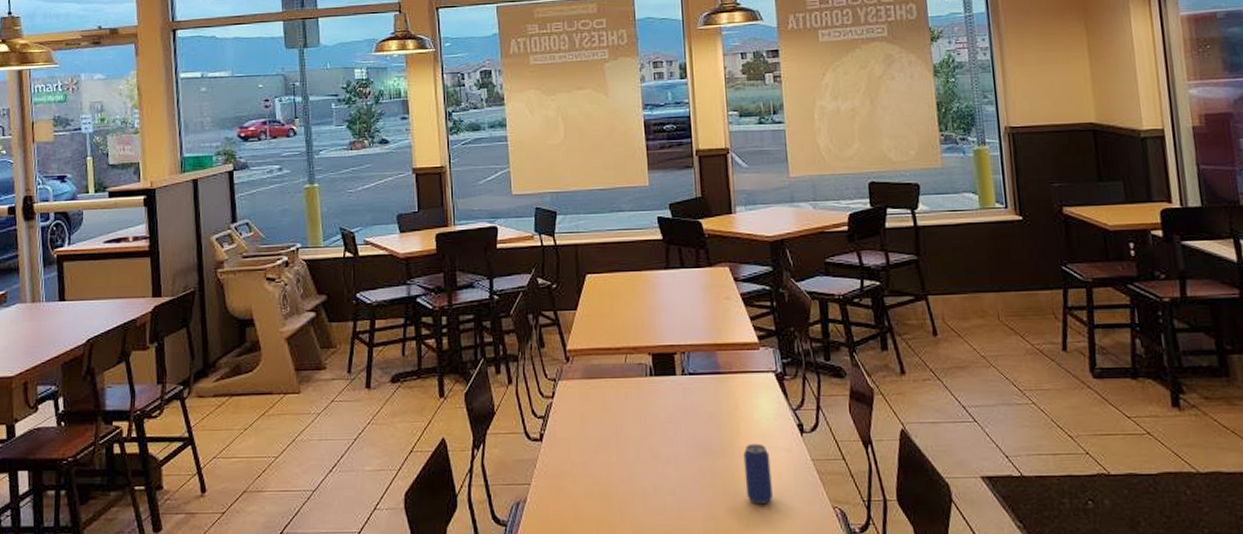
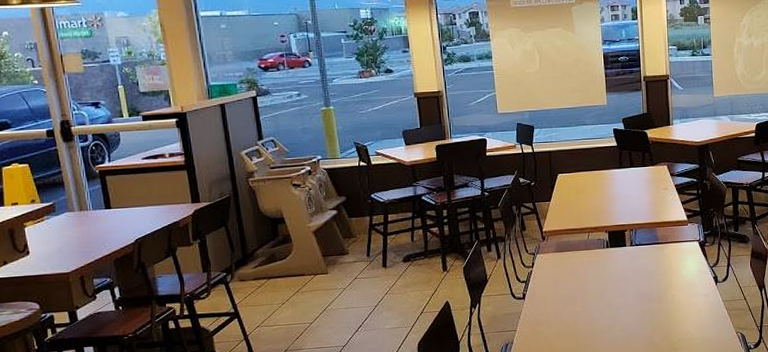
beverage can: present [743,443,773,503] -> none [674,292,694,333]

